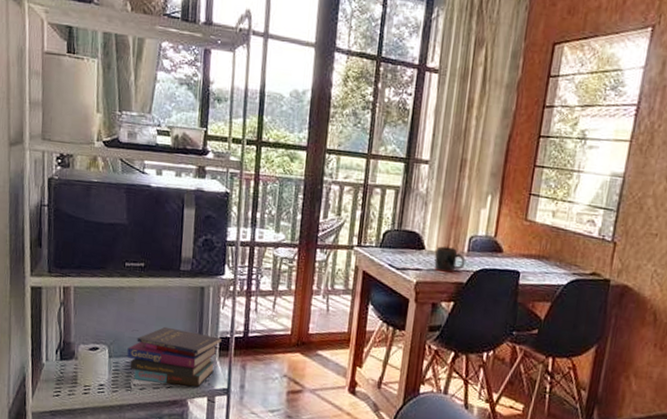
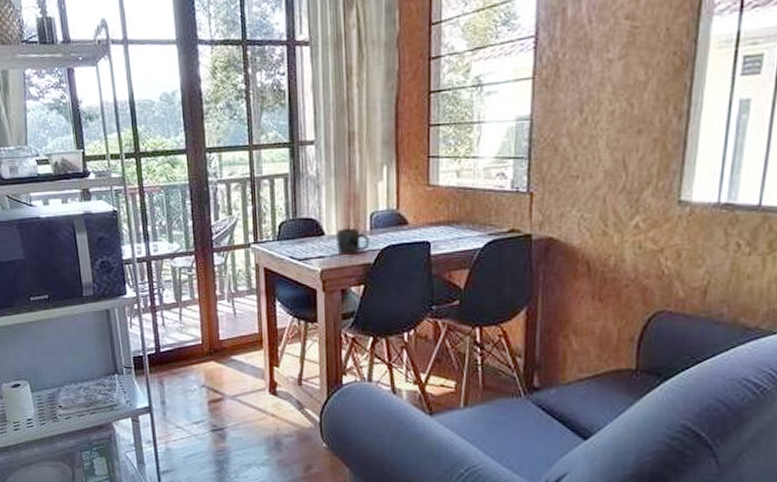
books: present [127,326,222,387] -> none [47,354,135,410]

